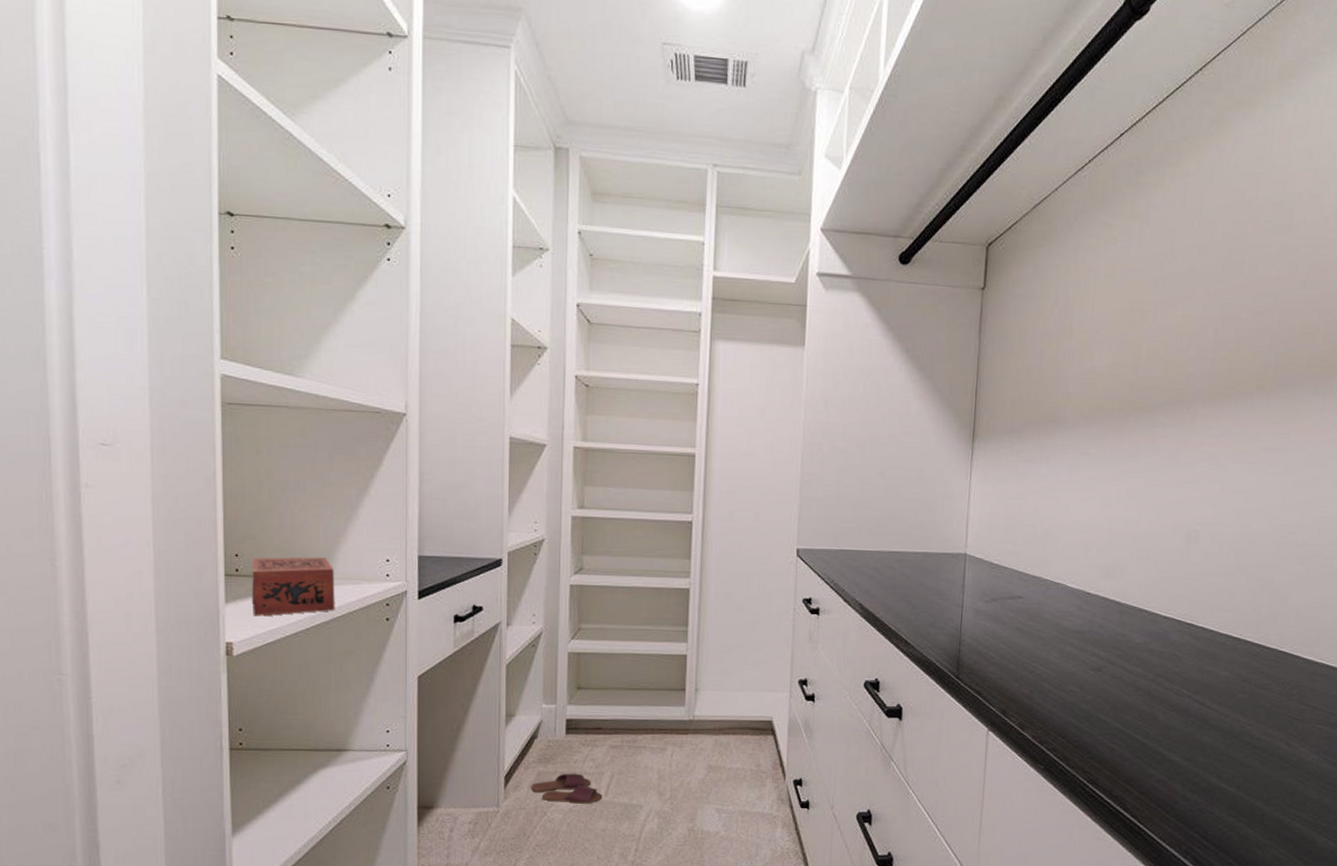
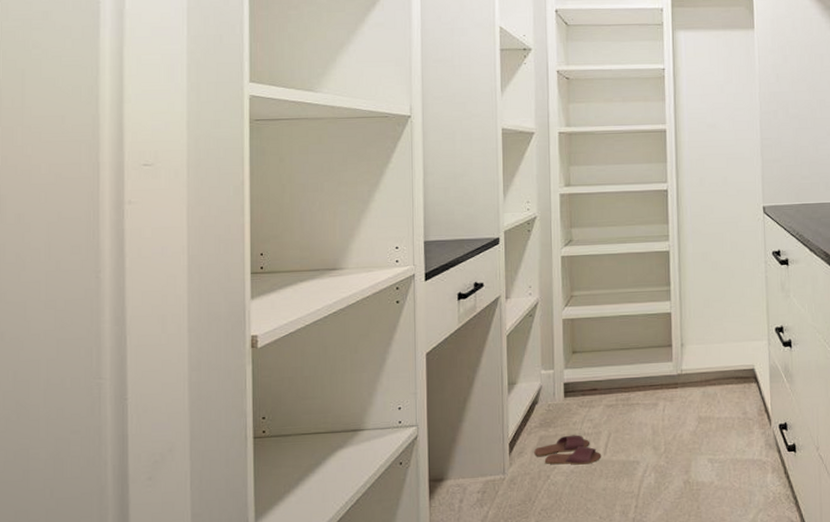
decorative box: present [251,557,335,617] -> none [274,250,350,309]

